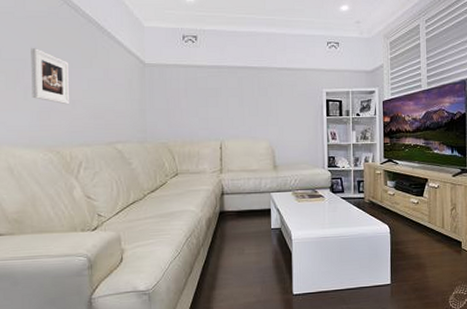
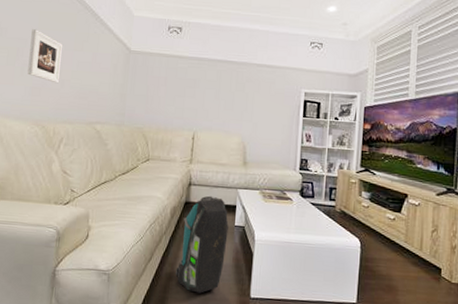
backpack: none [218,202,266,298] -> present [176,195,229,293]

